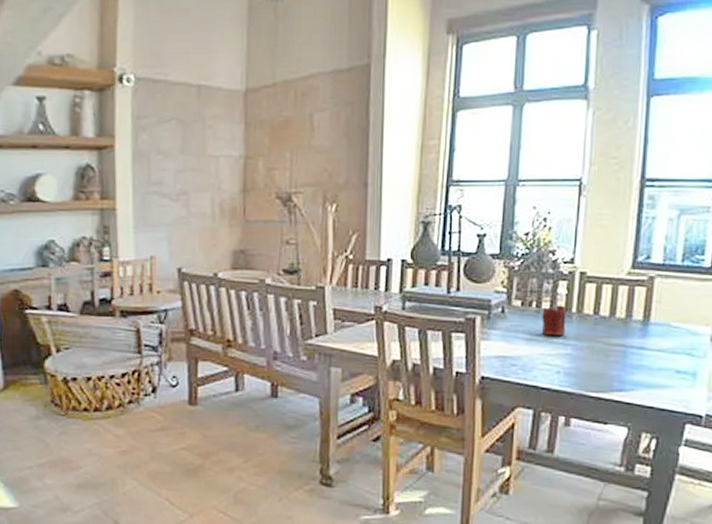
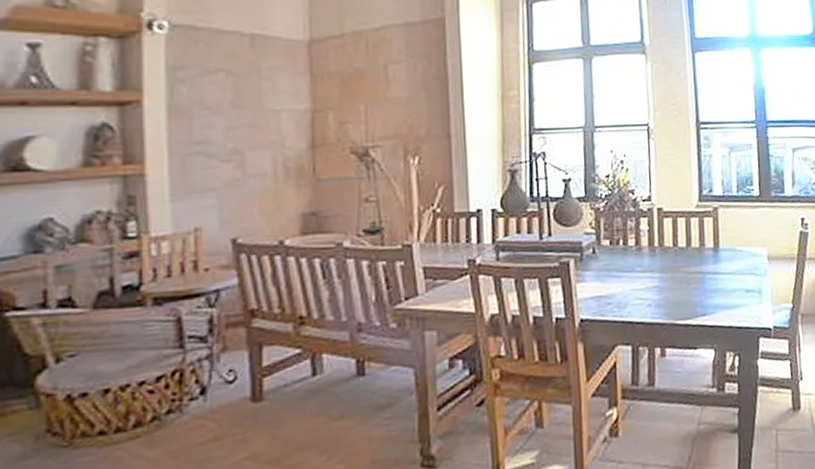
candle: present [541,303,567,335] -> none [629,240,652,270]

